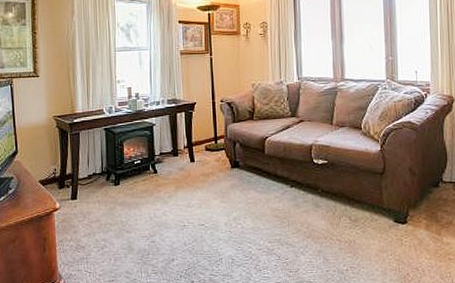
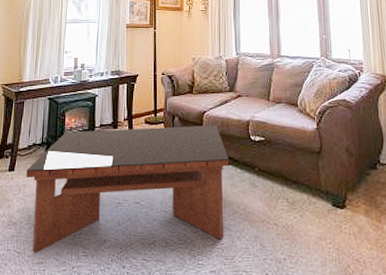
coffee table: none [89,150,292,273] -> present [26,125,229,253]

